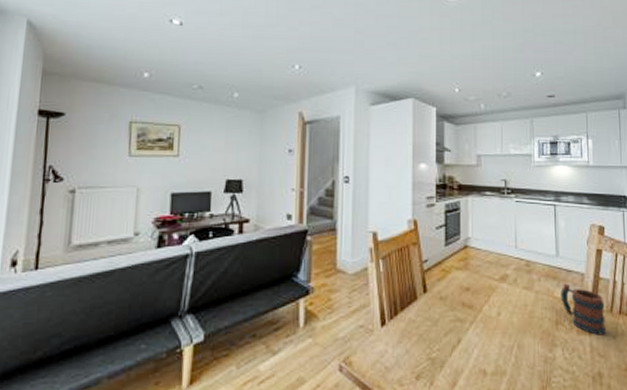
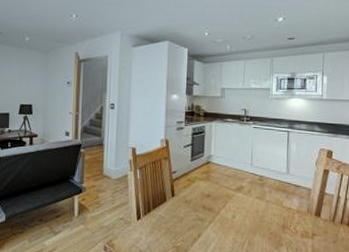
mug: present [560,283,606,335] -> none [288,196,328,240]

